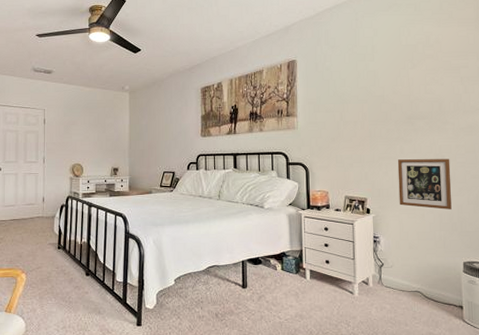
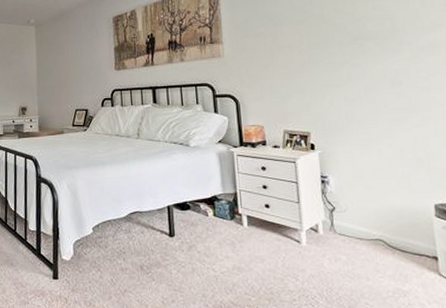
picture frame: present [397,159,452,209] -> none [344,84,415,143]

